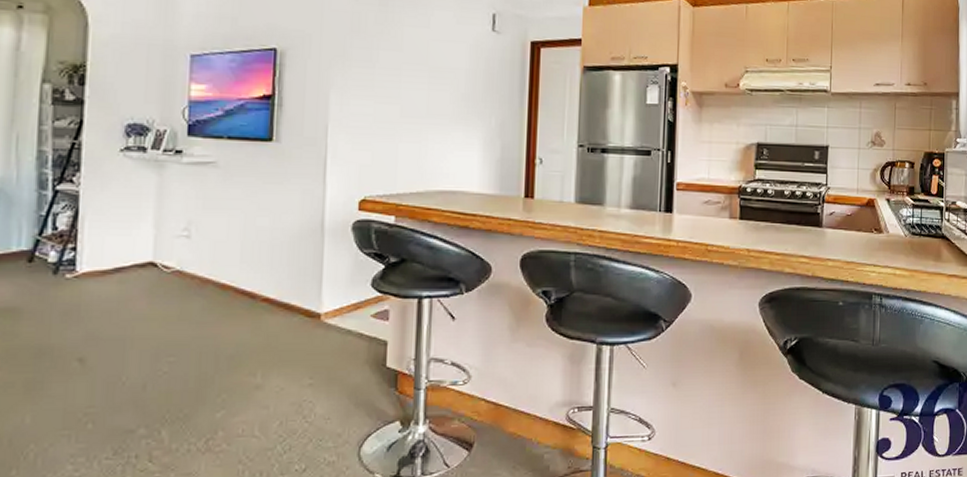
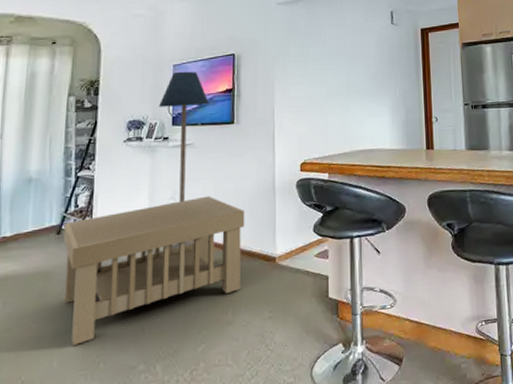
coffee table: none [37,230,283,400] -> present [63,196,245,345]
floor lamp: none [170,64,239,293] -> present [159,71,209,249]

